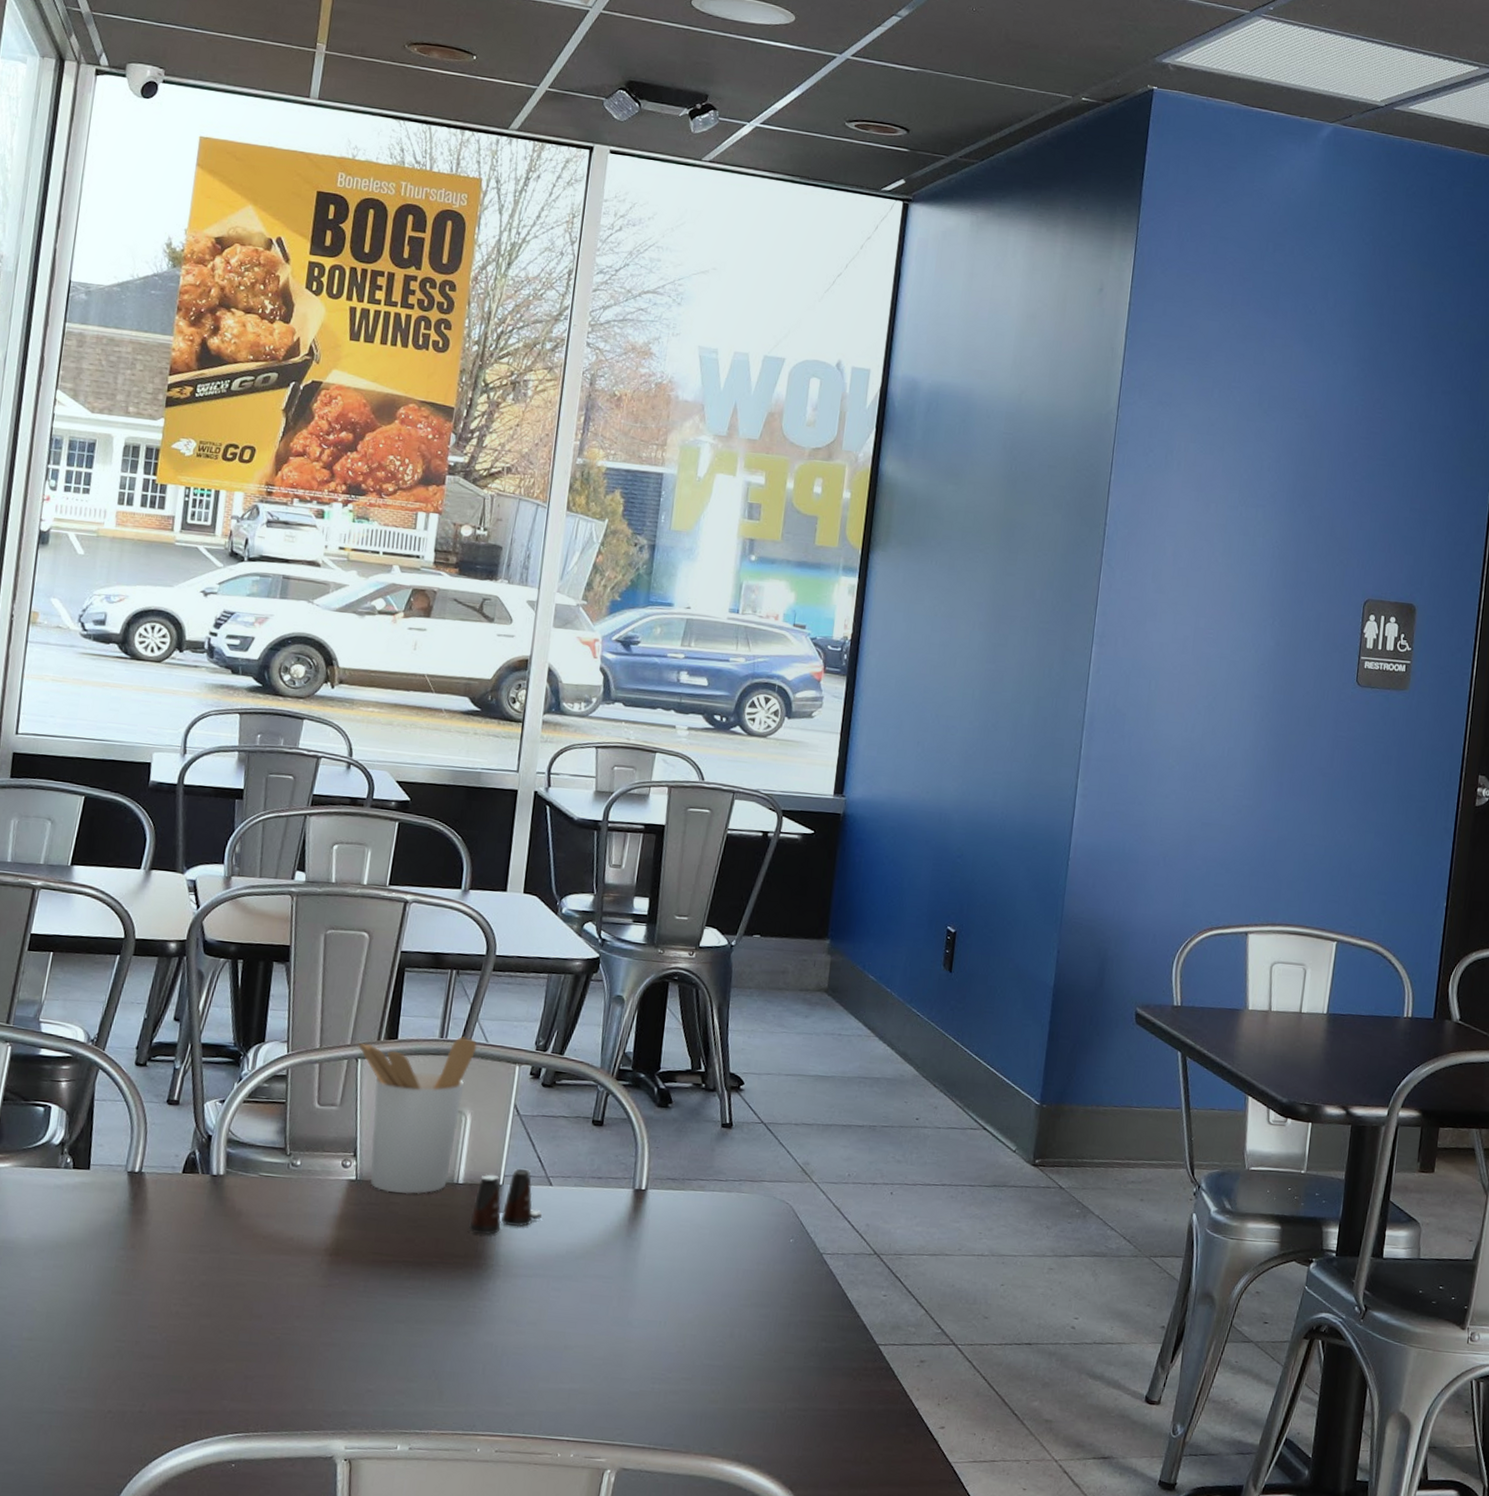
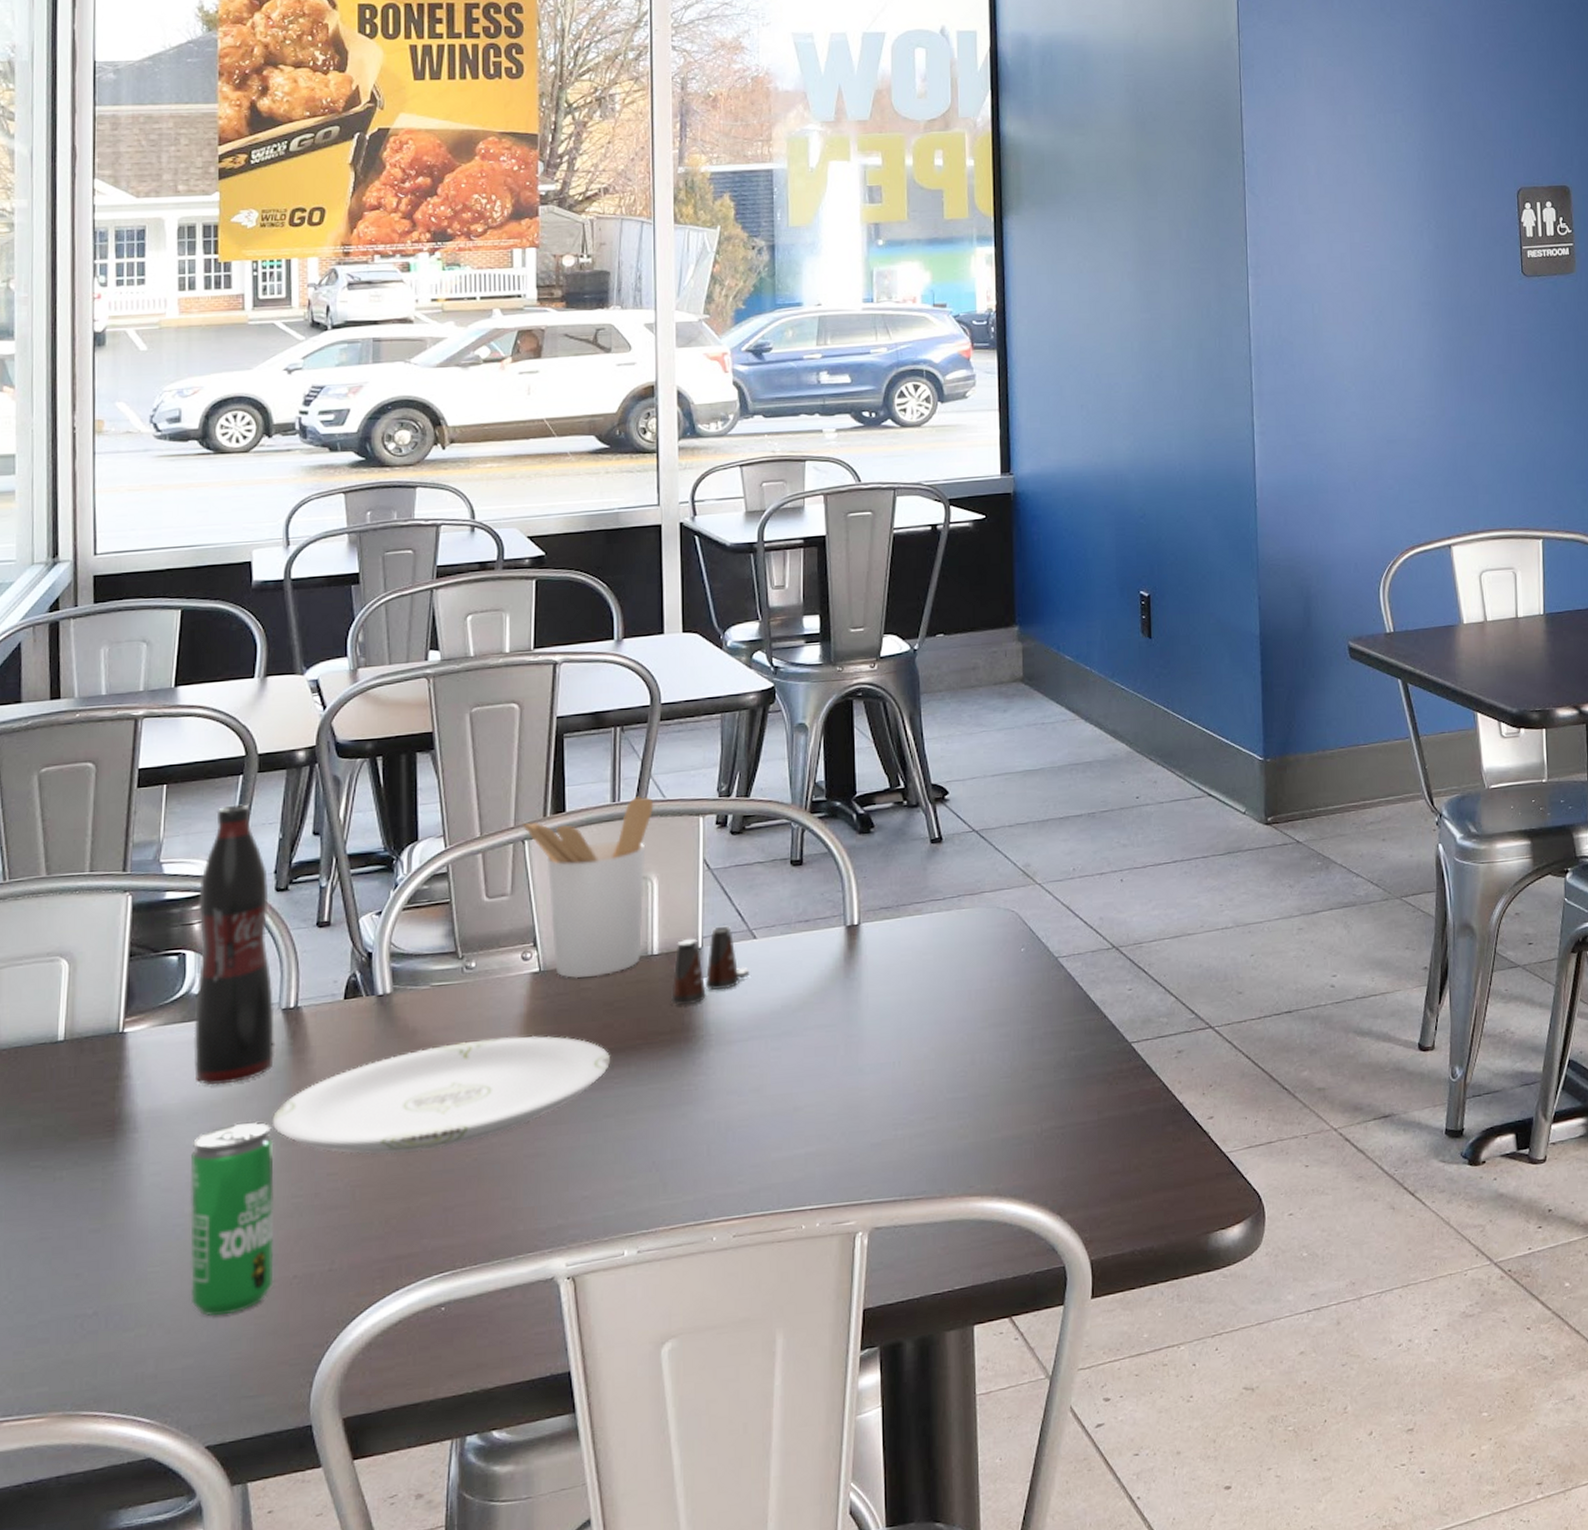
beverage can: none [18,1267,106,1434] -> present [189,1121,275,1316]
soda bottle: none [46,980,130,1230] -> present [193,804,275,1086]
plate: none [106,1230,408,1322] -> present [272,1035,610,1155]

